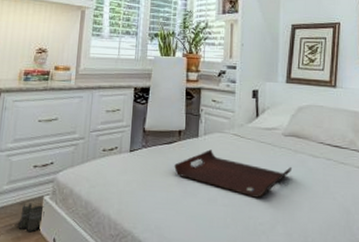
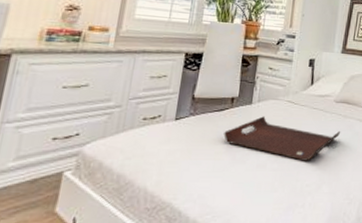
boots: present [18,203,45,231] -> none [26,180,65,213]

